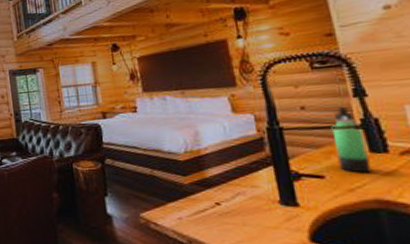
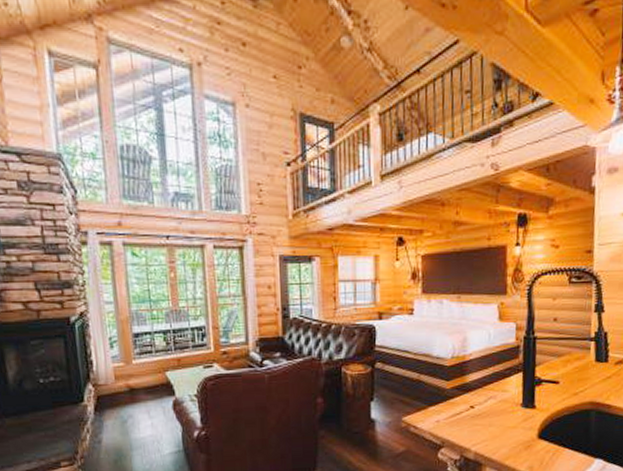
thermos bottle: present [331,106,372,173] -> none [571,320,595,380]

